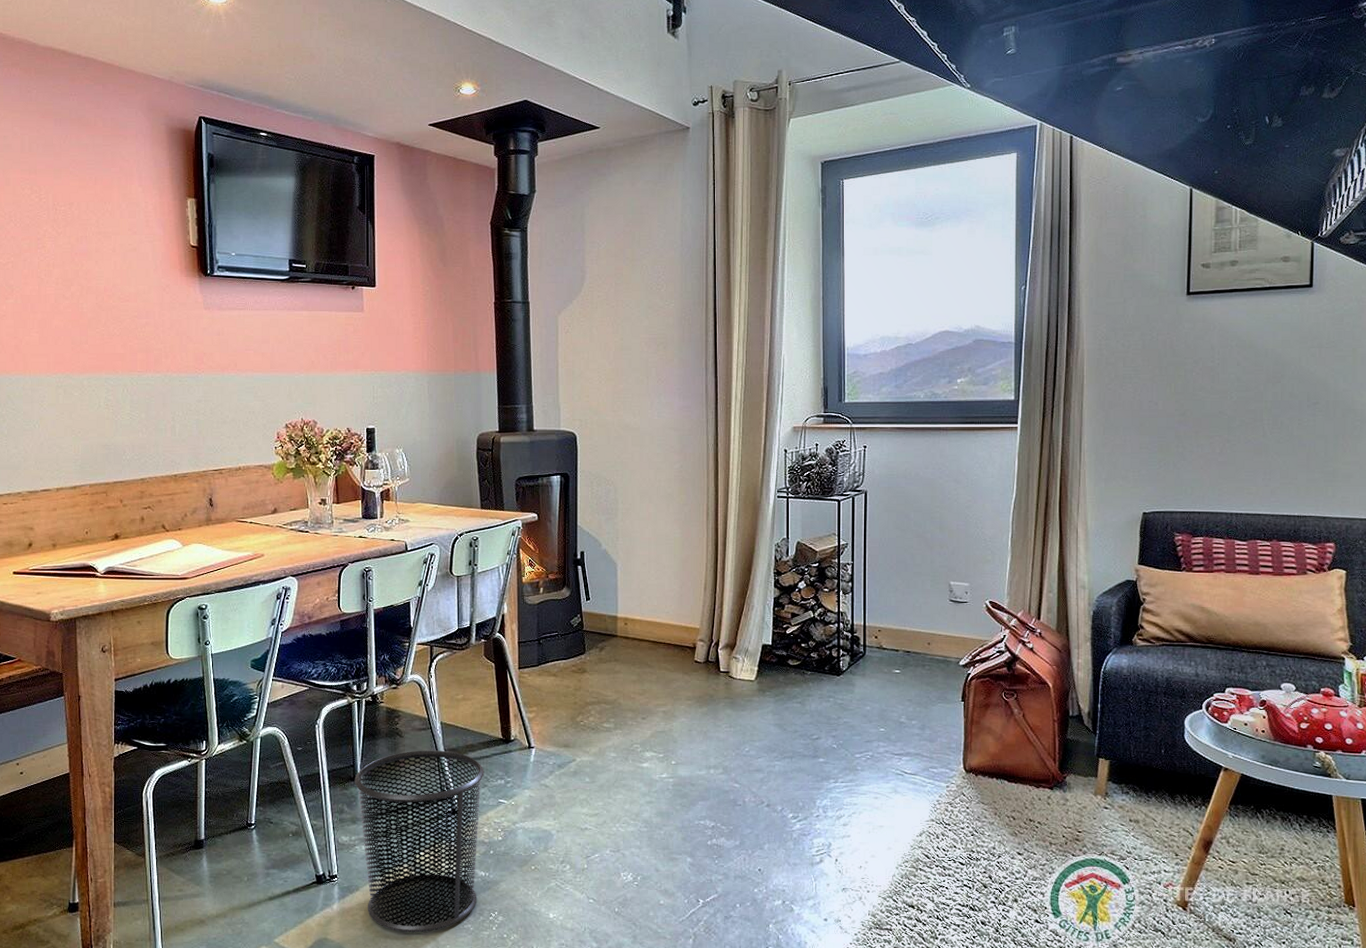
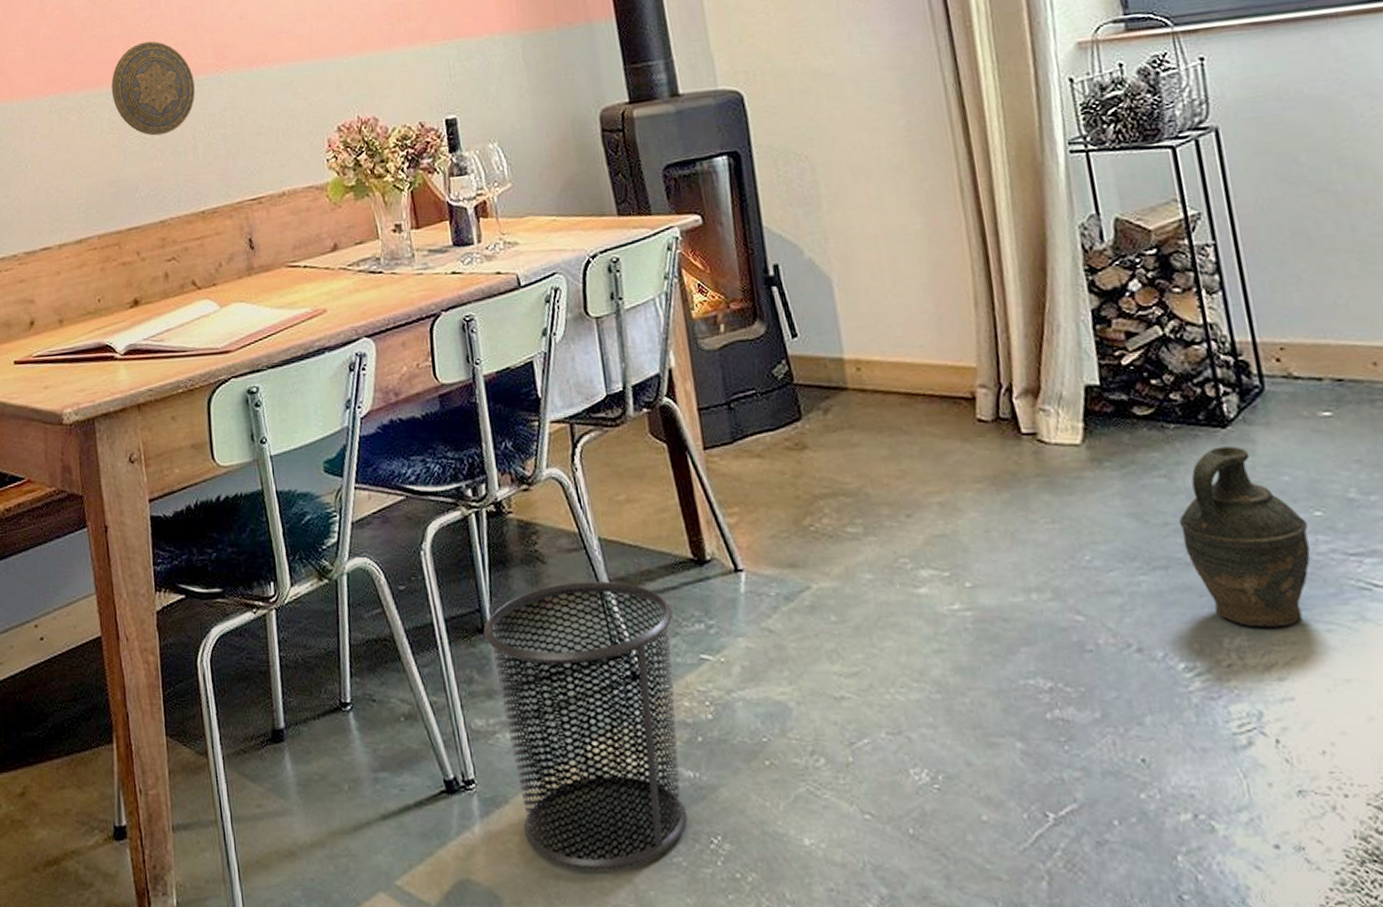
decorative plate: none [110,342,177,415] -> present [111,41,195,136]
ceramic jug: none [803,687,875,795] -> present [1178,446,1311,628]

